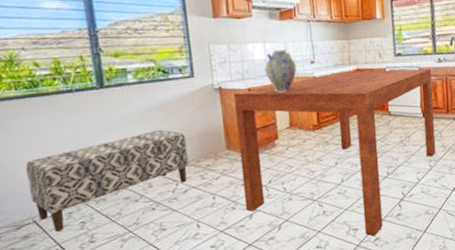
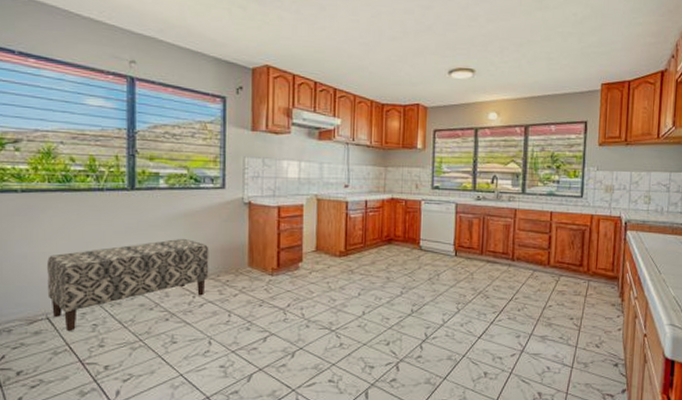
dining table: present [234,68,436,237] -> none [260,199,469,377]
ceramic jug: present [265,49,297,93] -> none [297,170,329,214]

